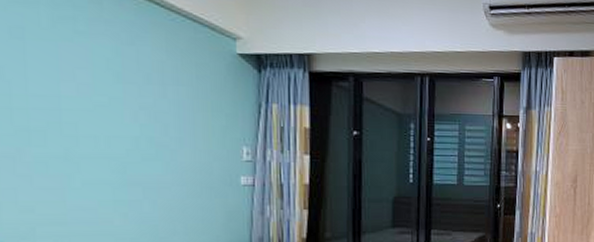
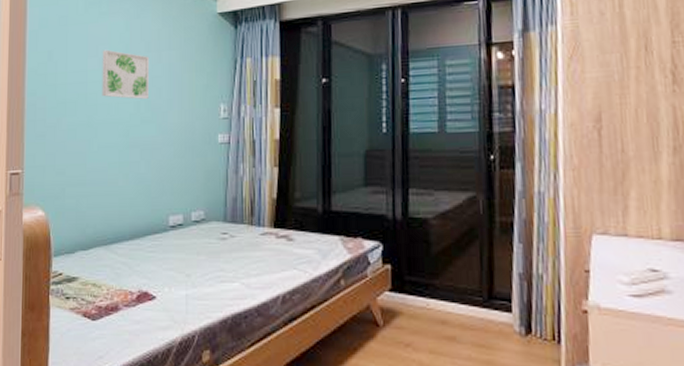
wall art: none [82,75,152,135] -> present [102,49,150,99]

